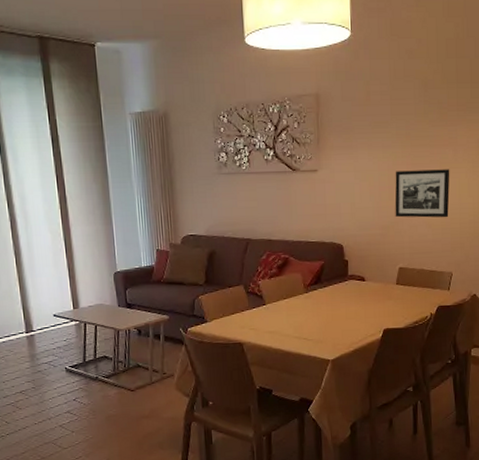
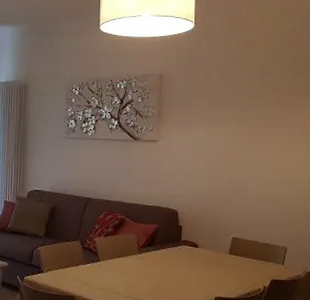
picture frame: present [395,169,450,218] -> none [230,146,286,194]

